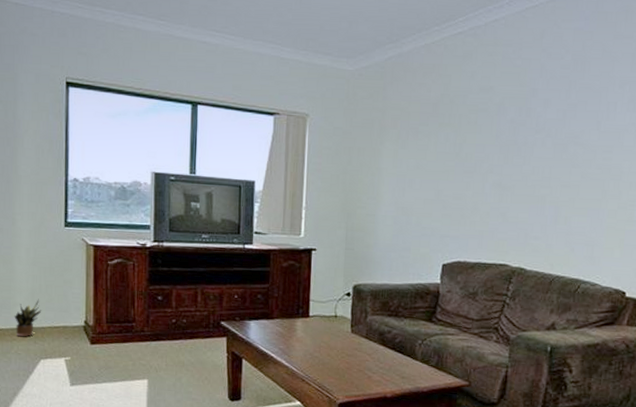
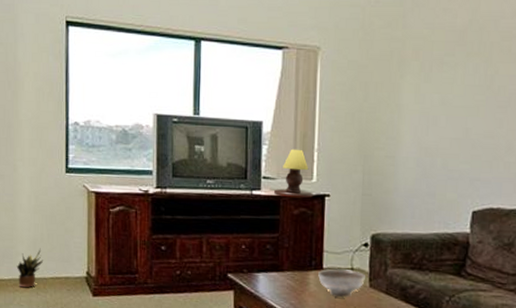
table lamp: none [264,206,301,252] -> present [273,149,313,199]
decorative bowl: none [305,316,348,342] -> present [318,268,365,297]

